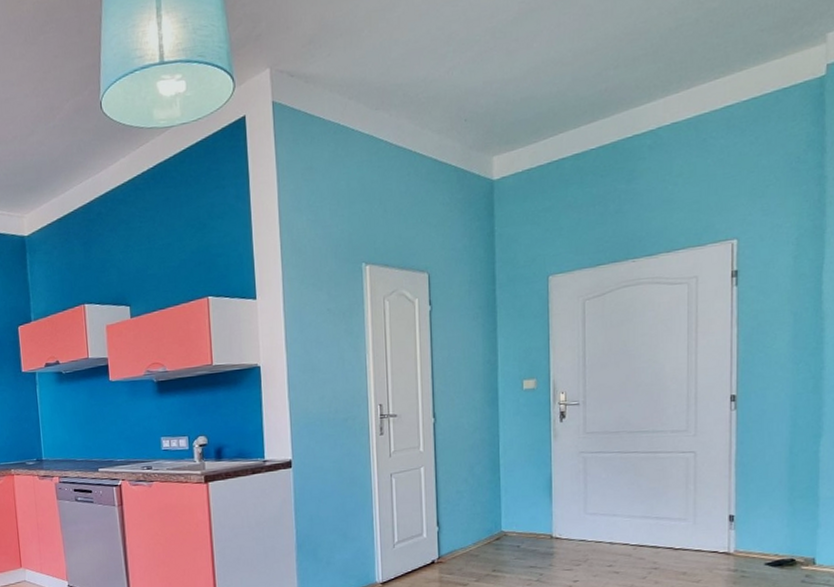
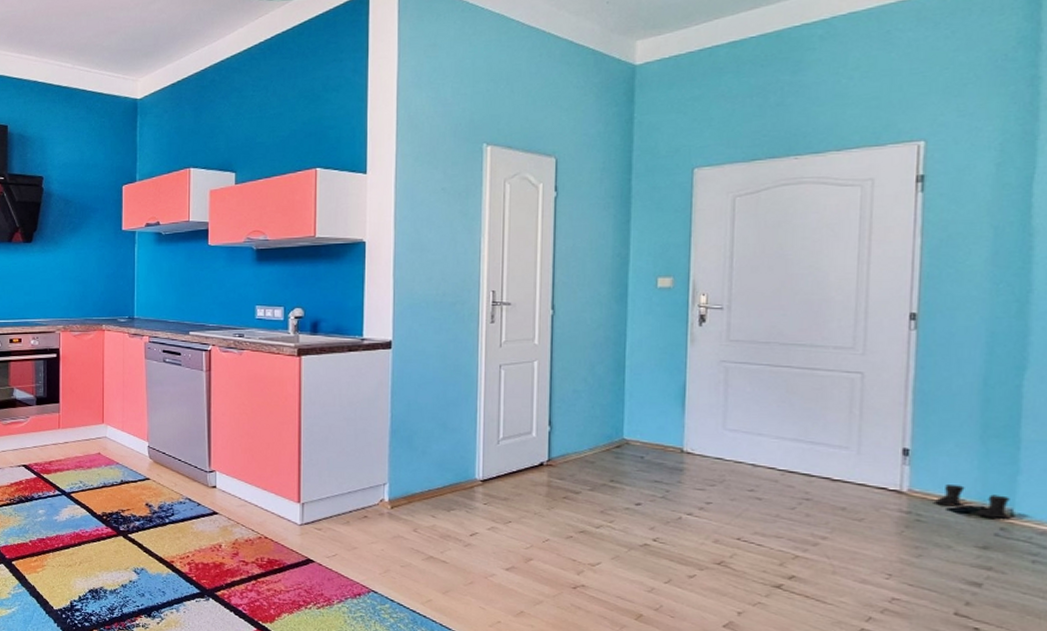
boots: none [754,542,813,568] -> present [933,485,1011,519]

